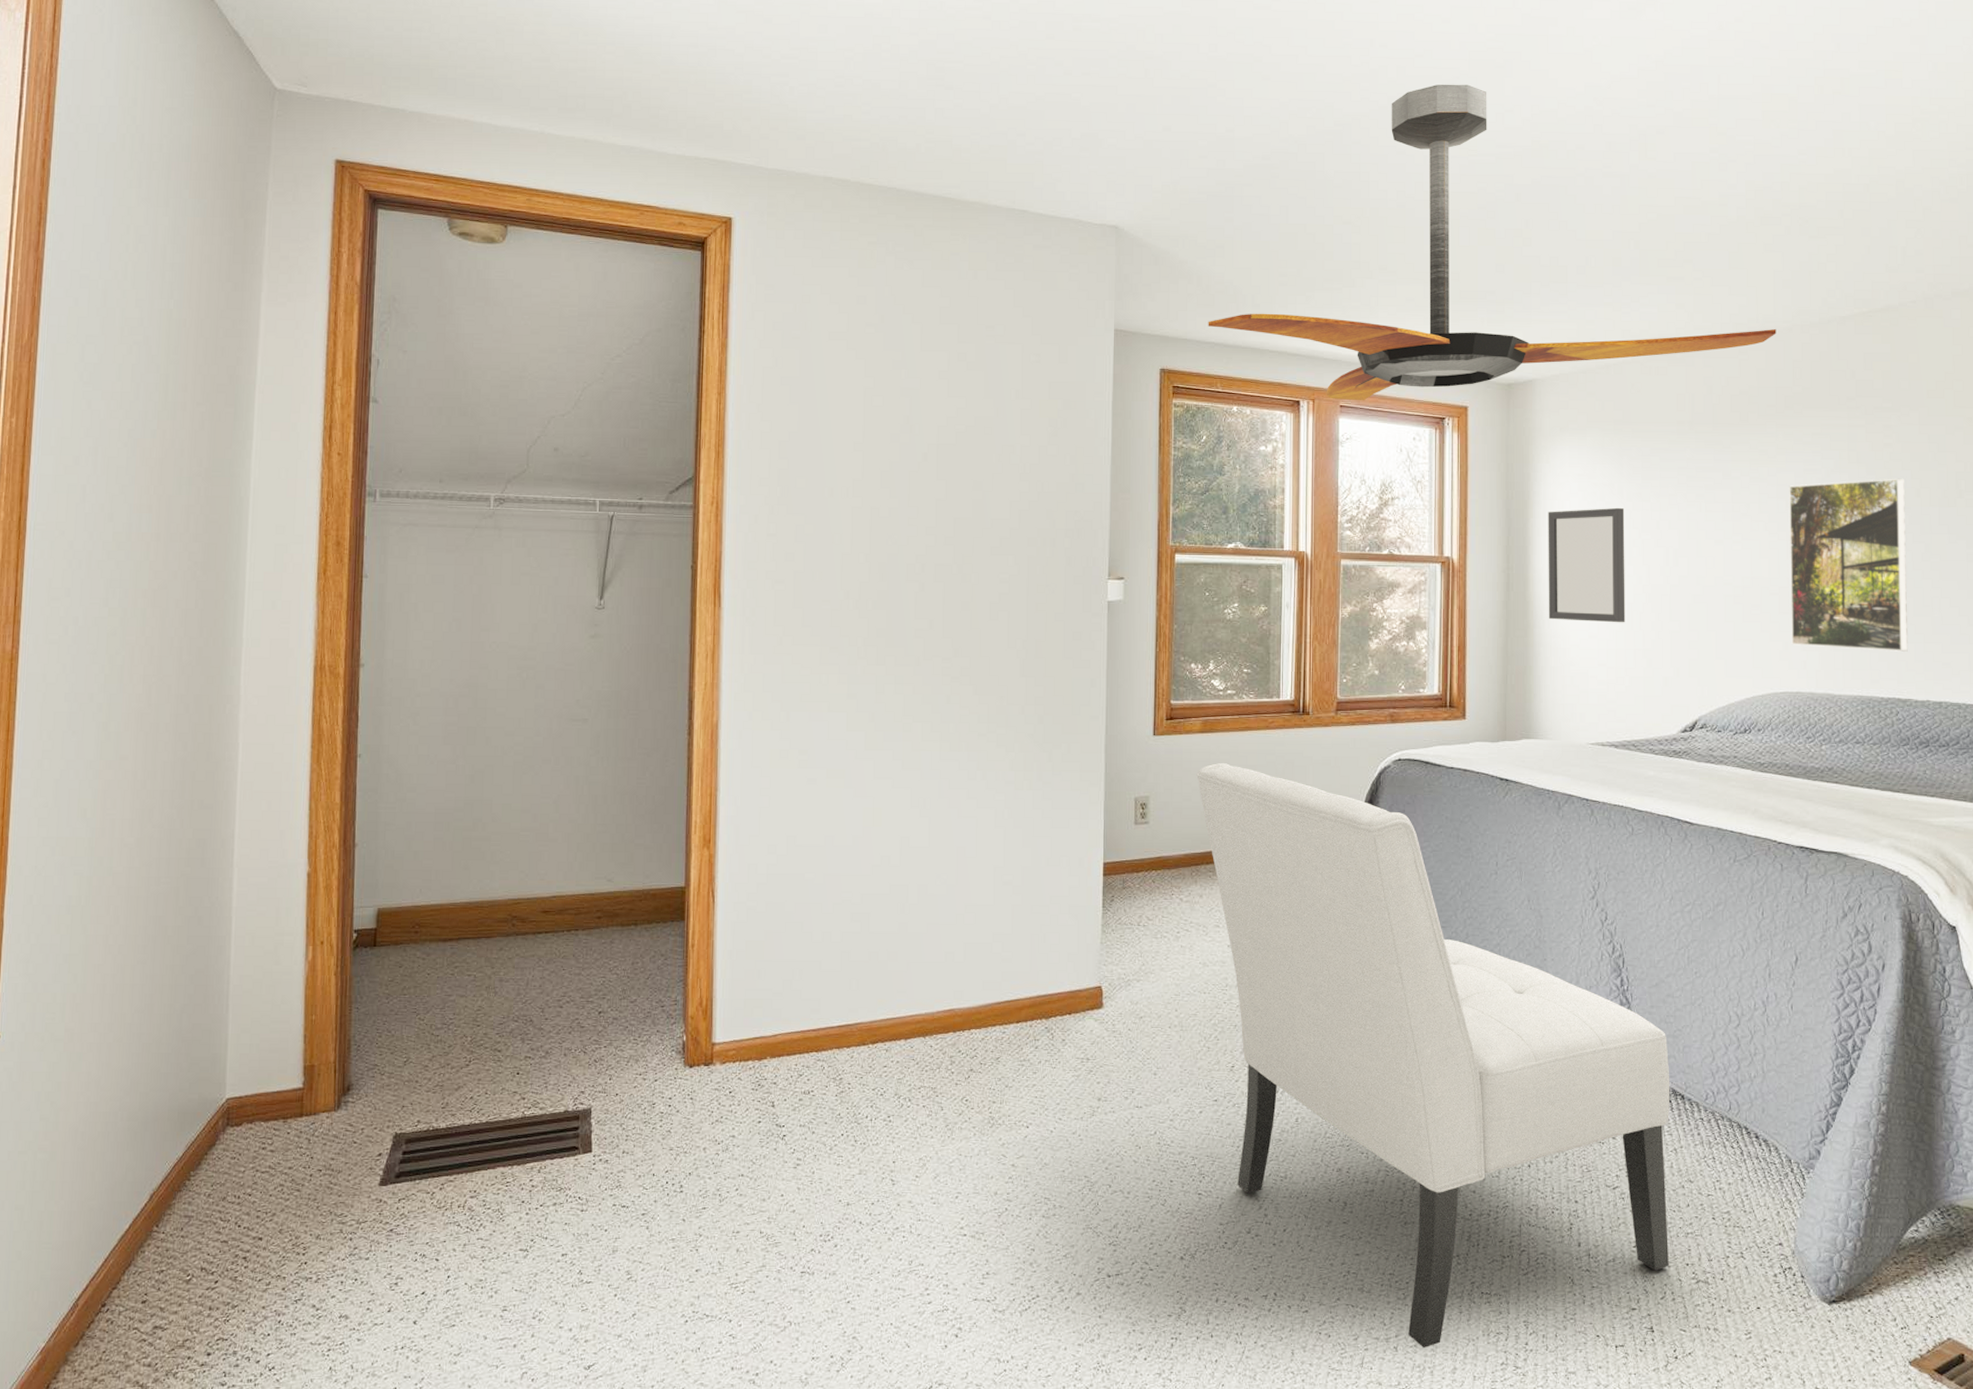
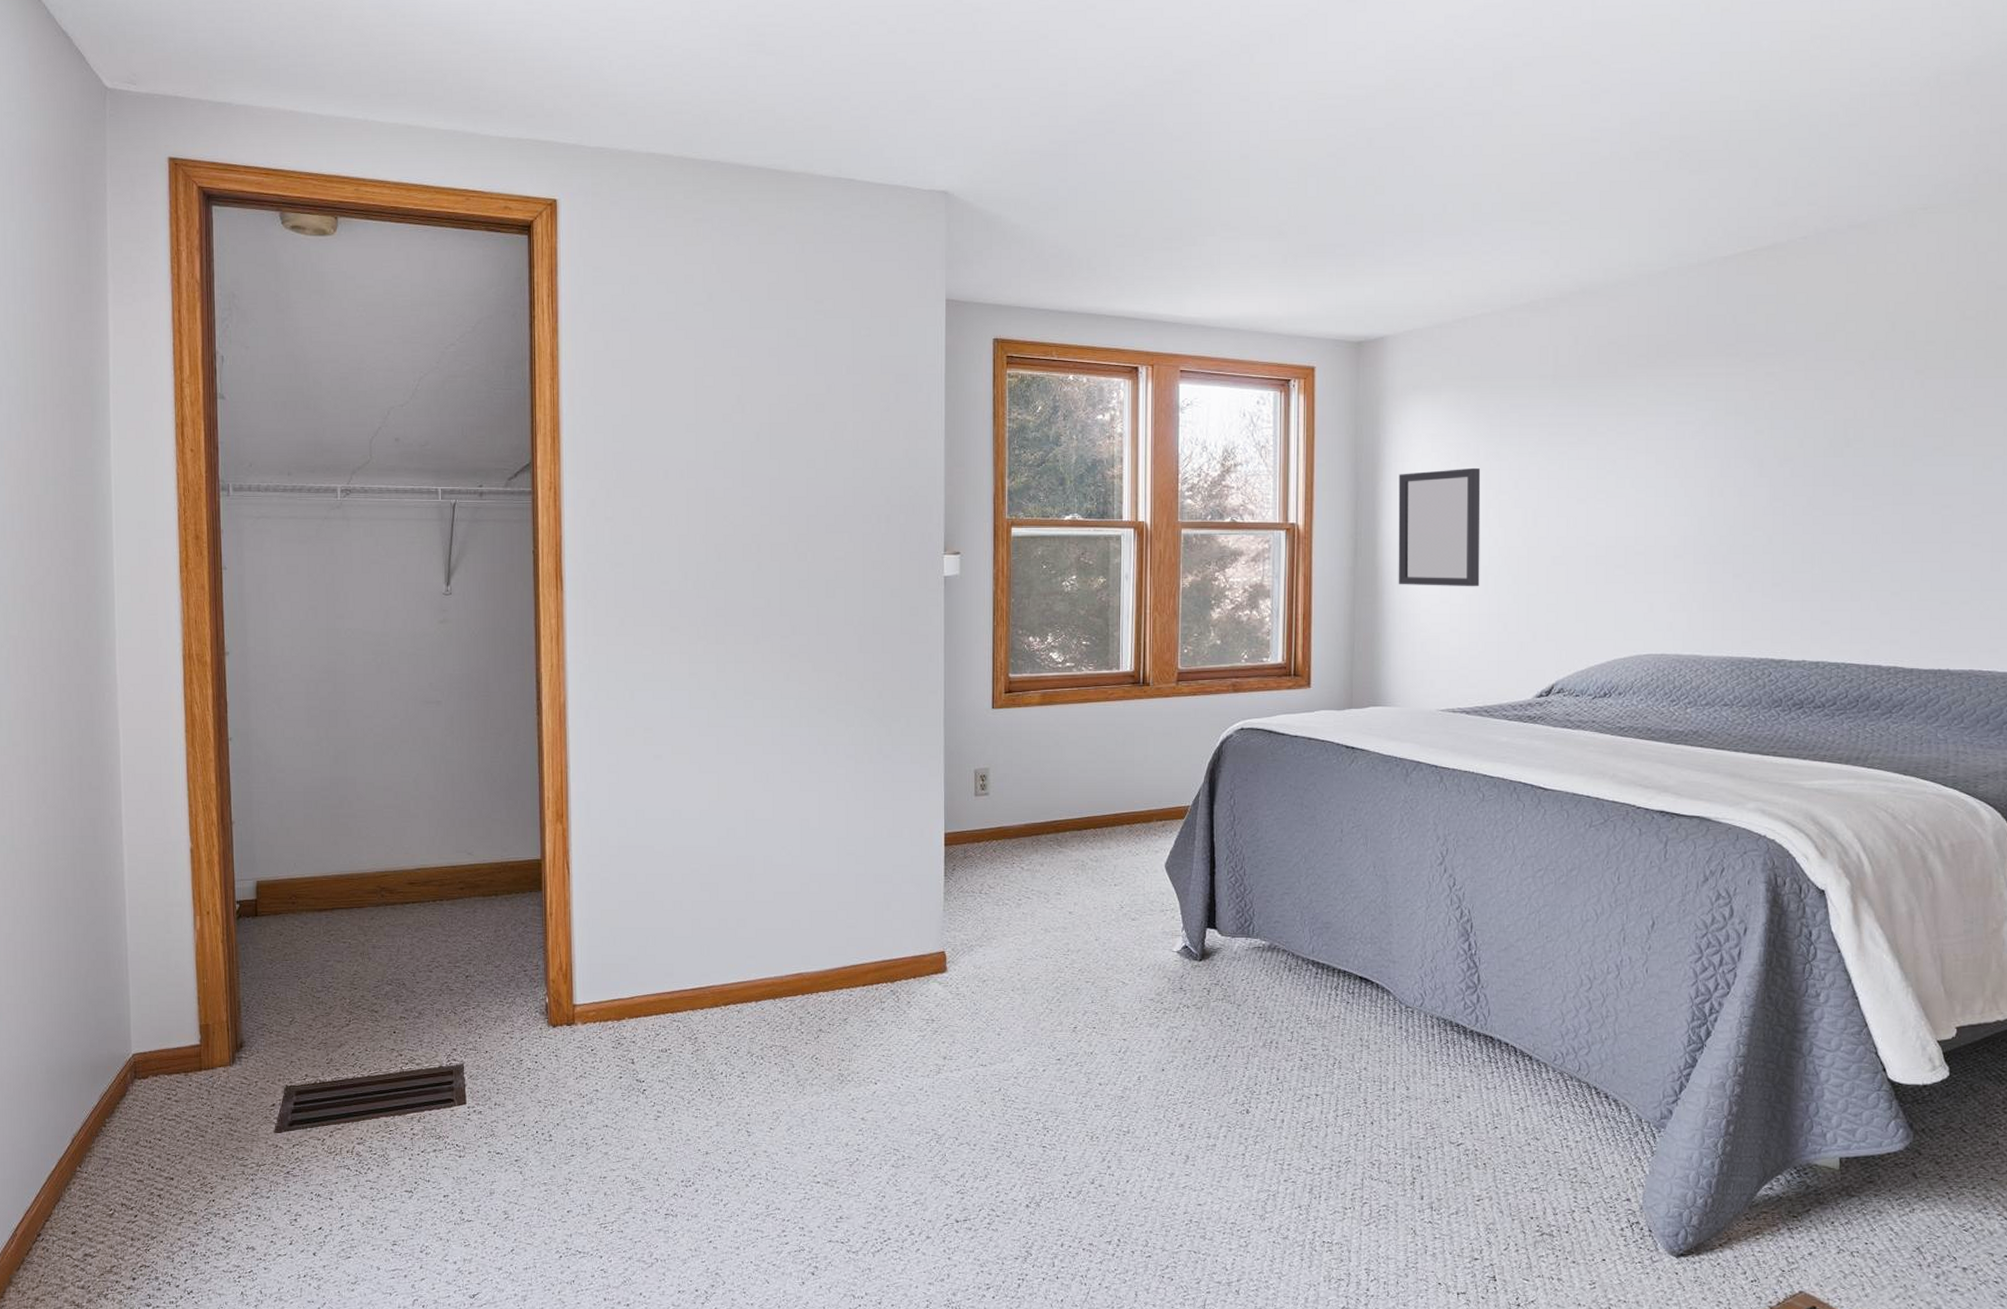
chair: present [1196,763,1670,1349] -> none [1036,735,1518,1293]
ceiling fan: present [1208,84,1776,401] -> none [1042,22,1650,365]
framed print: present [1789,478,1908,652] -> none [1657,428,1787,610]

